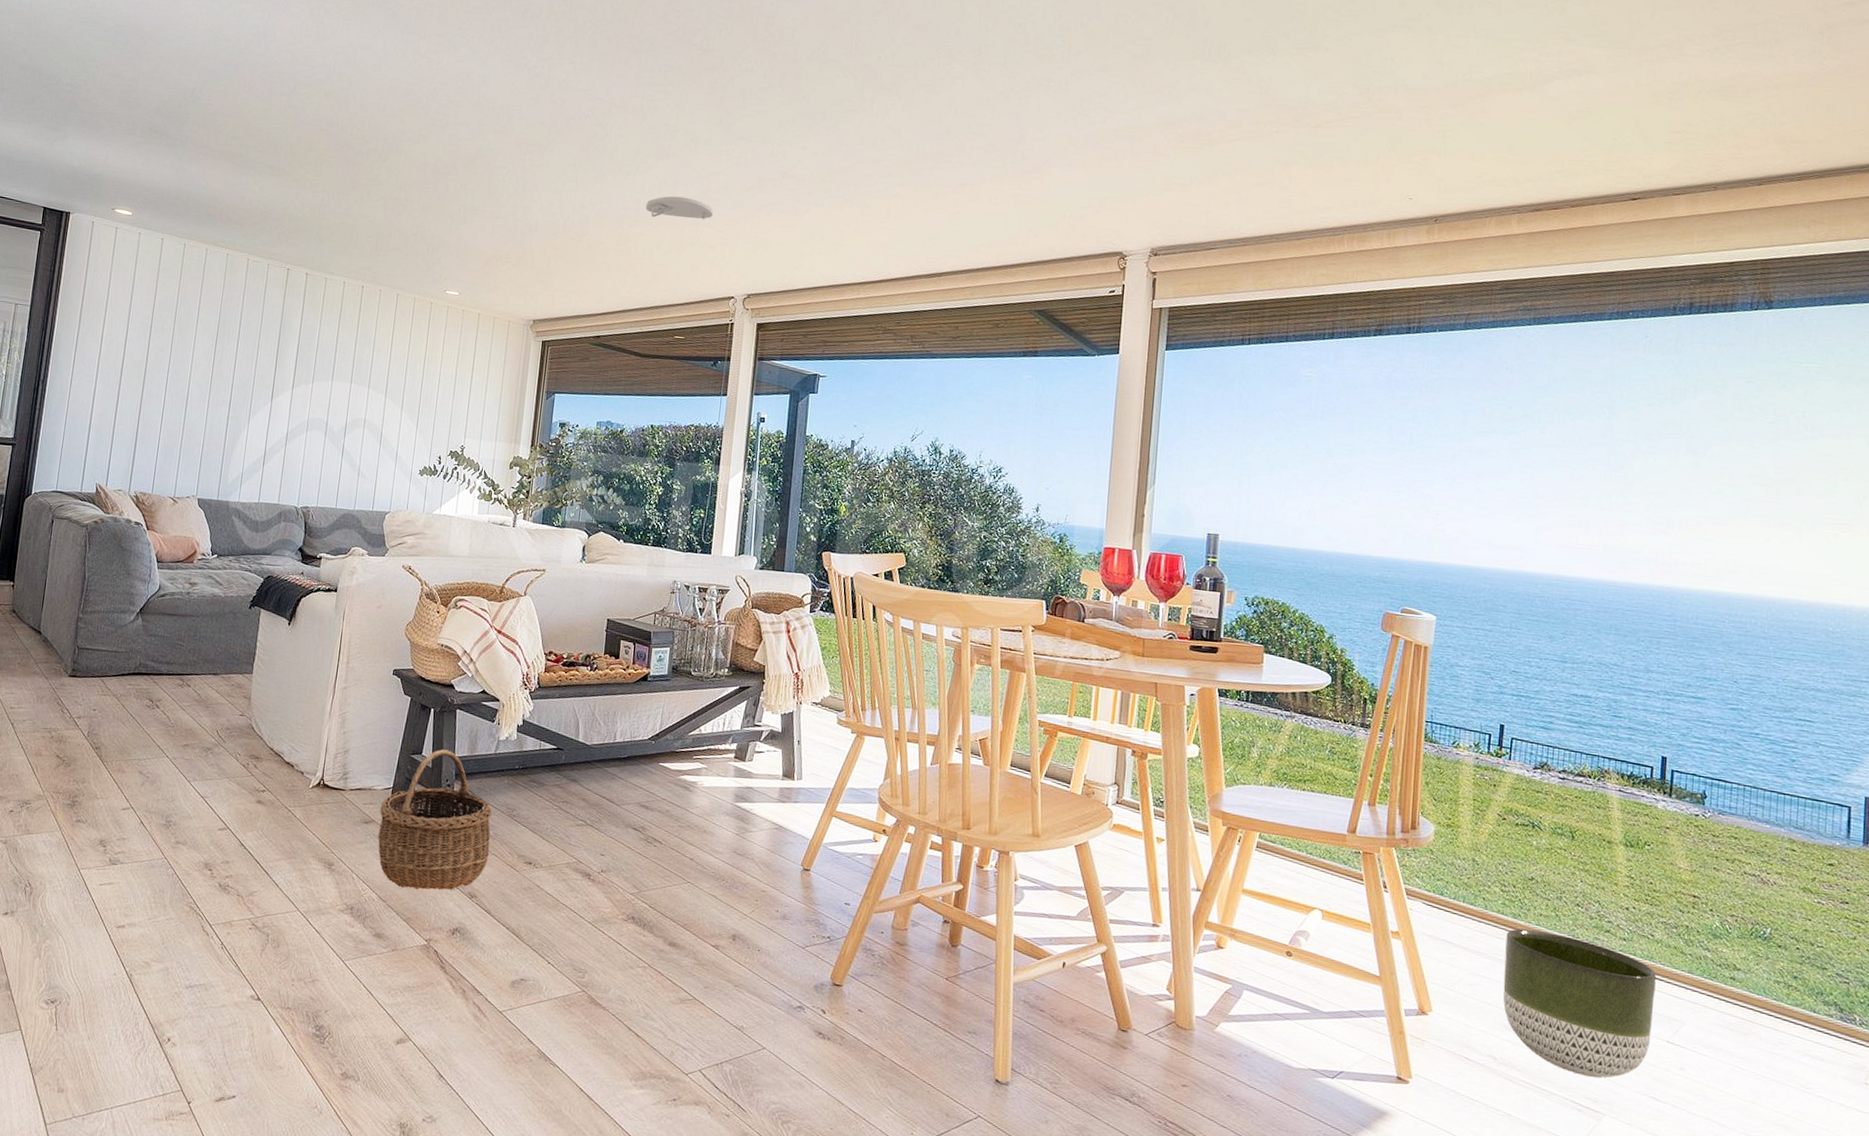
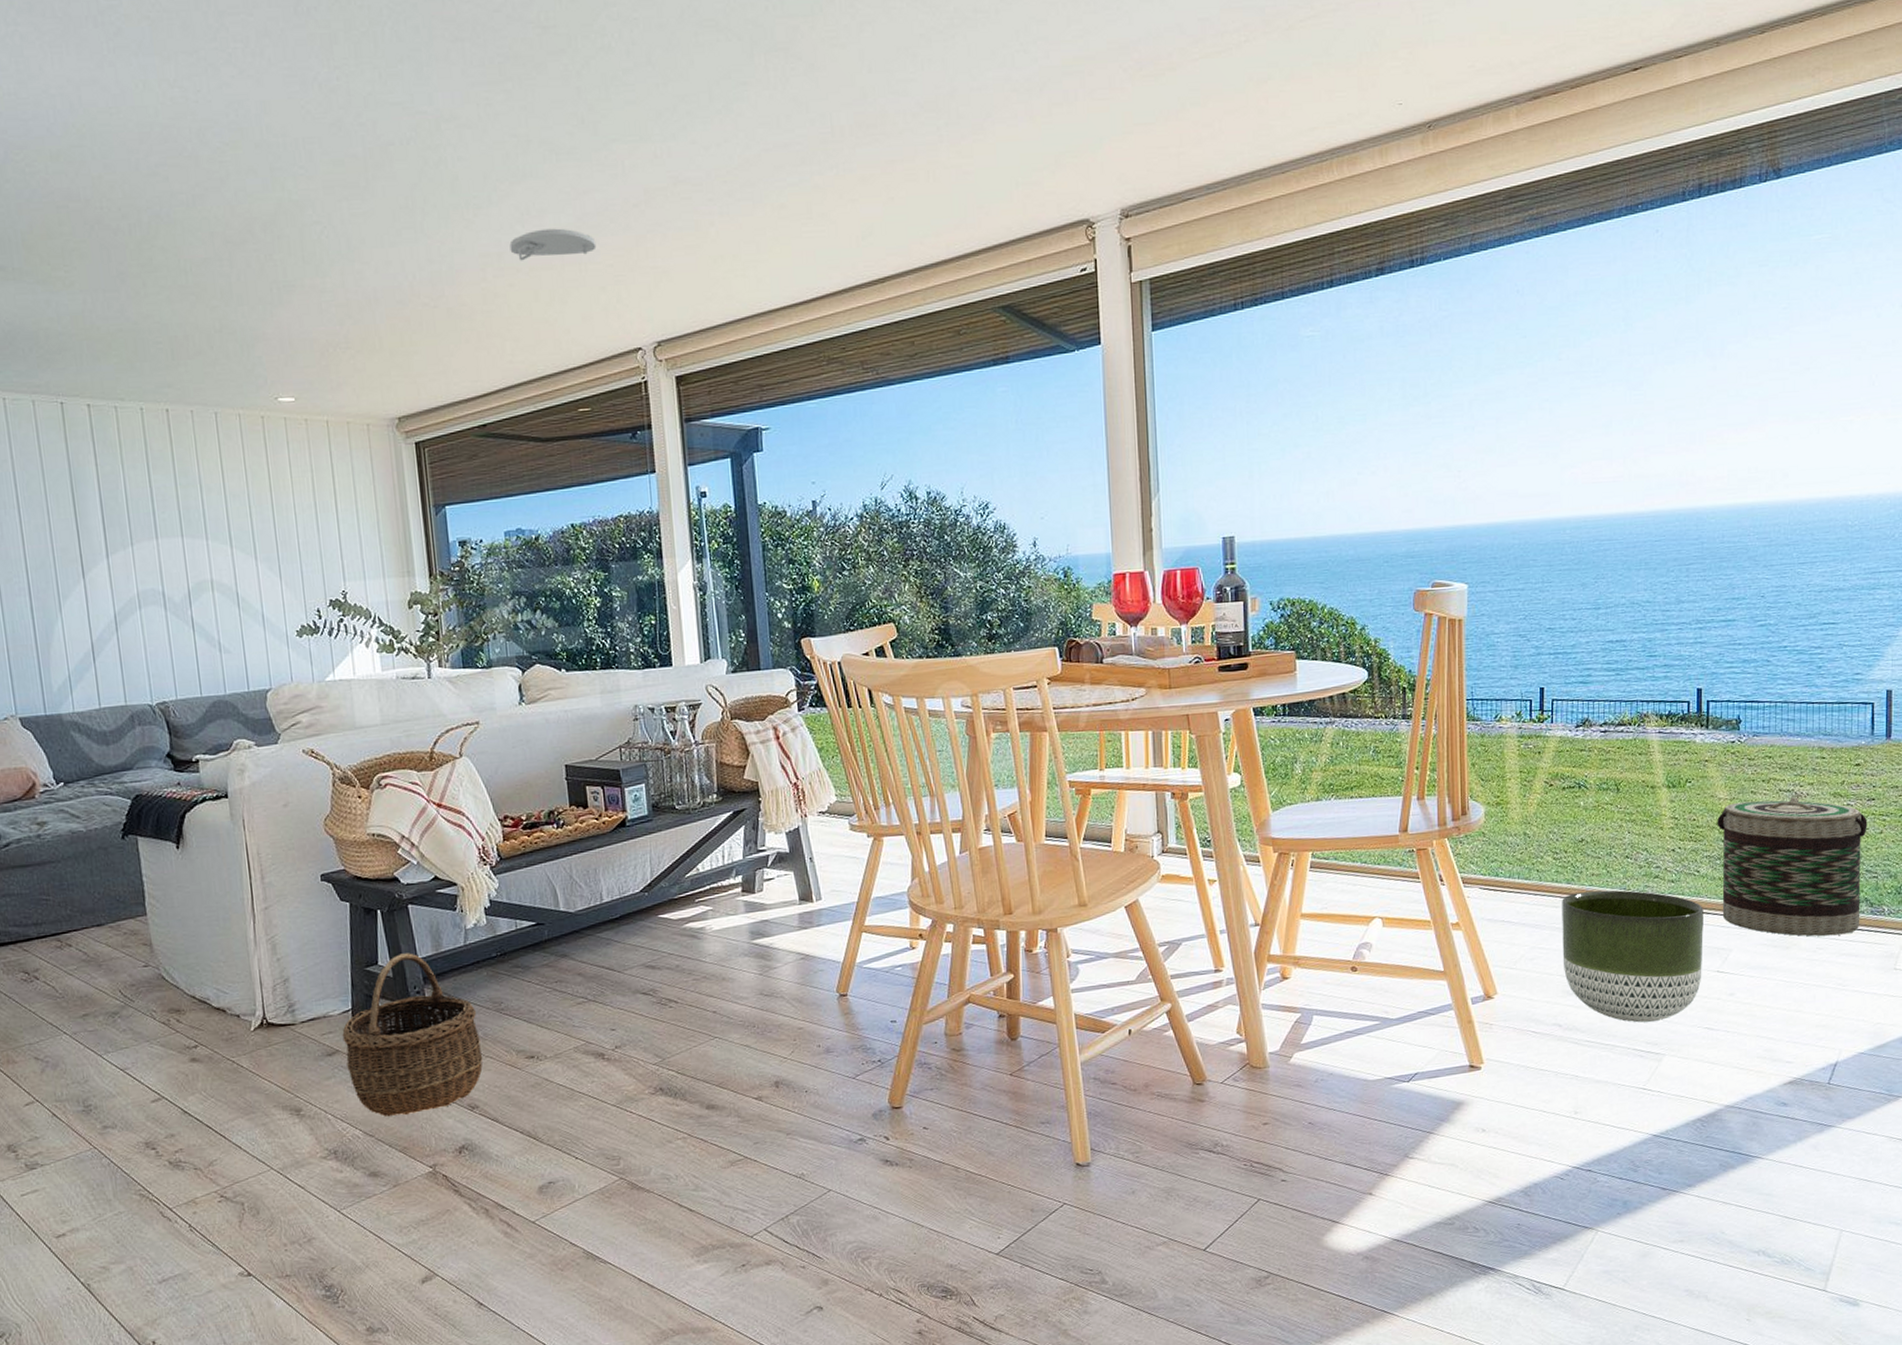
basket: none [1675,875,1840,1035] -> present [1717,797,1868,937]

